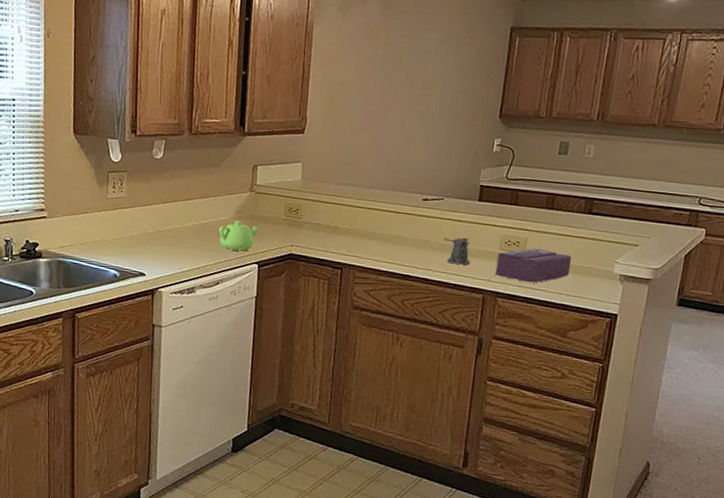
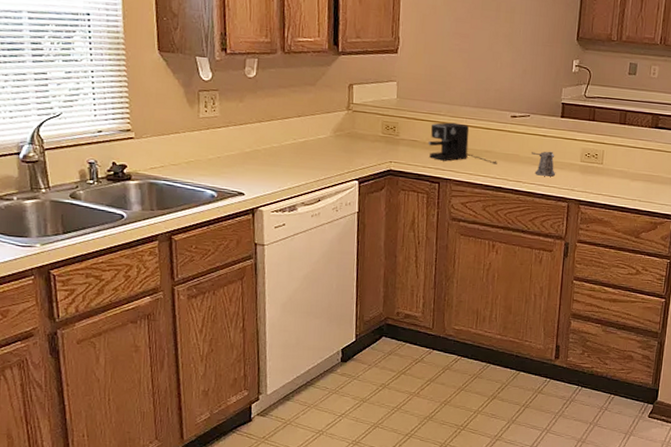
teapot: present [218,220,259,252] -> none [317,138,358,169]
coffee maker: none [332,205,406,251] -> present [428,122,497,165]
tissue box: present [495,247,572,284] -> none [577,159,643,191]

